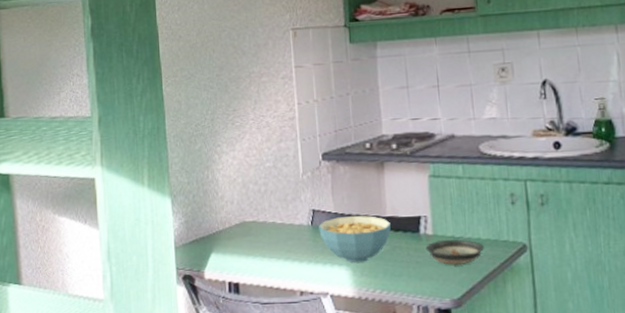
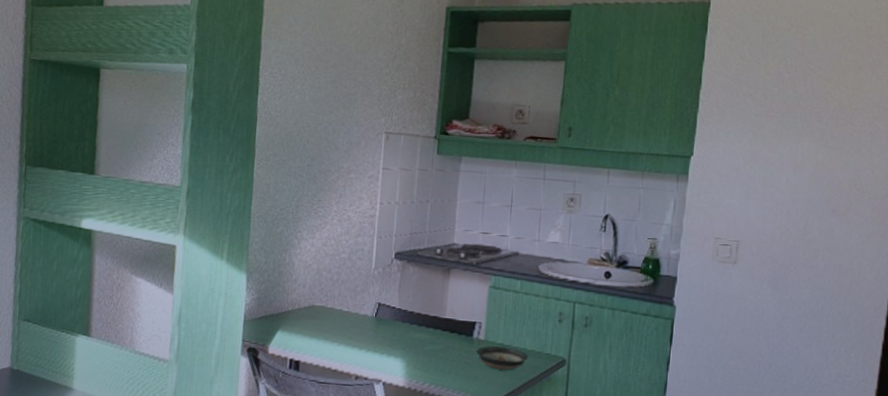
cereal bowl: present [319,215,392,263] -> none [381,313,449,357]

